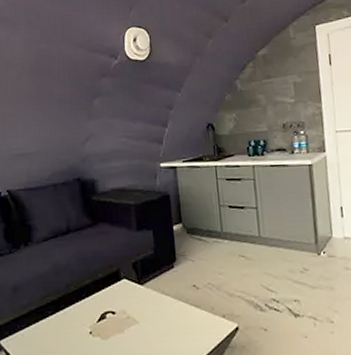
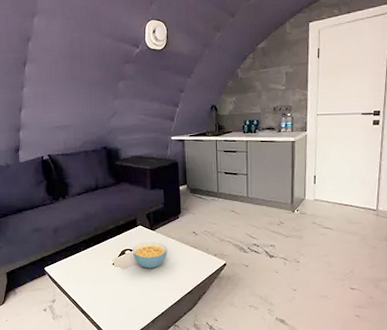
cereal bowl: none [115,301,161,338] -> present [132,242,167,269]

